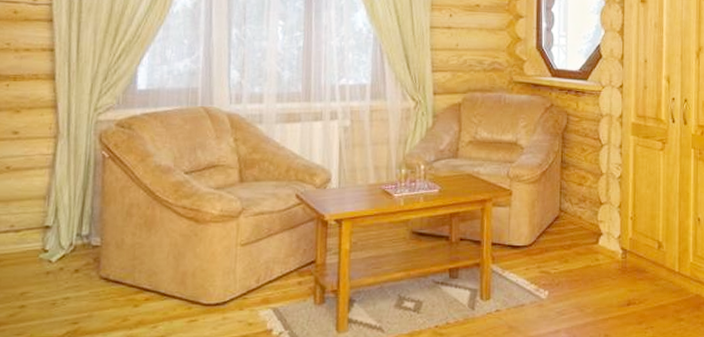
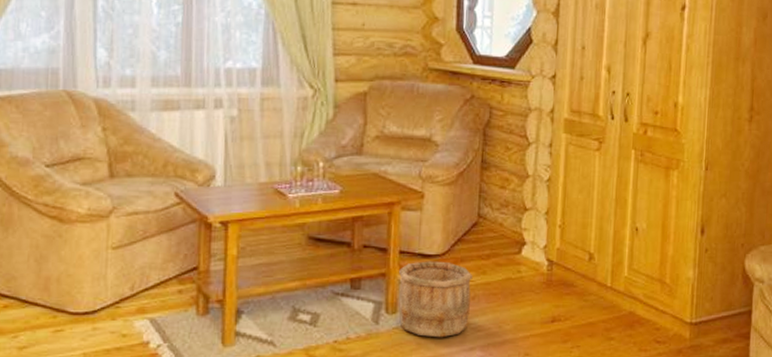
wooden bucket: none [491,251,556,322] -> present [398,261,473,338]

